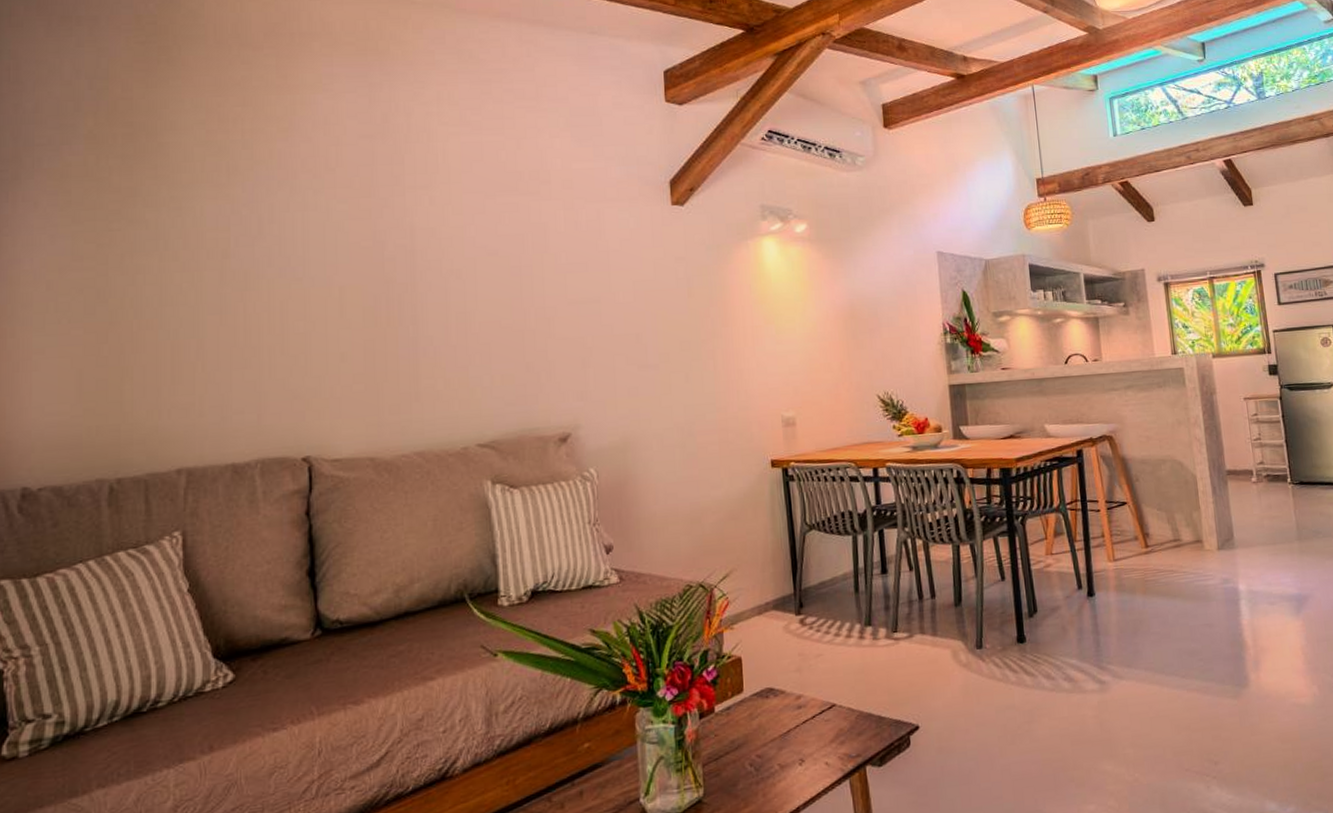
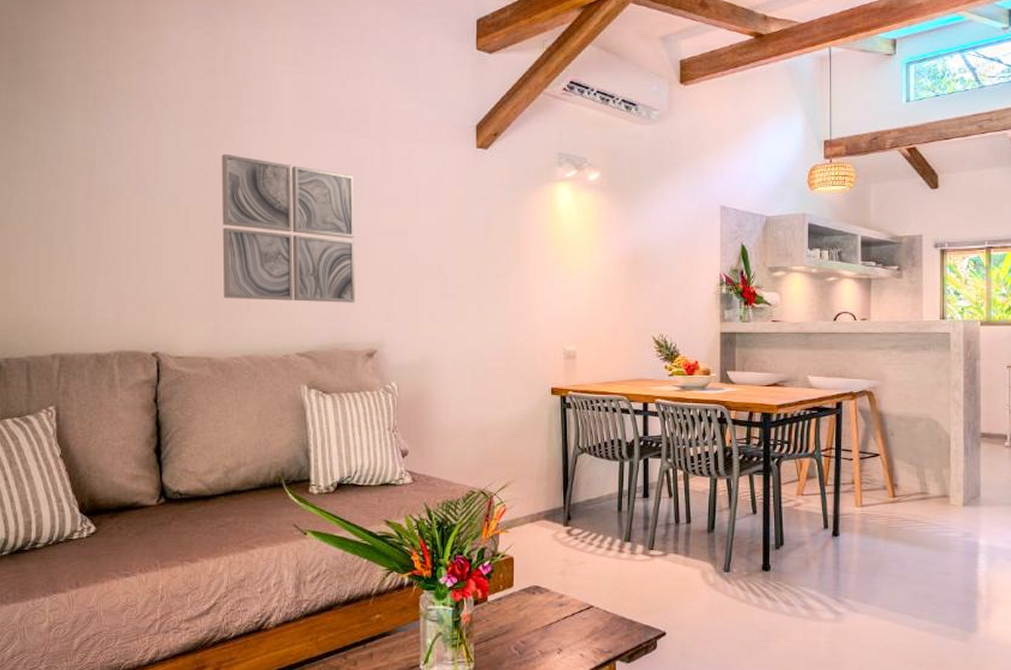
wall art: none [381,225,543,389] -> present [221,153,355,303]

